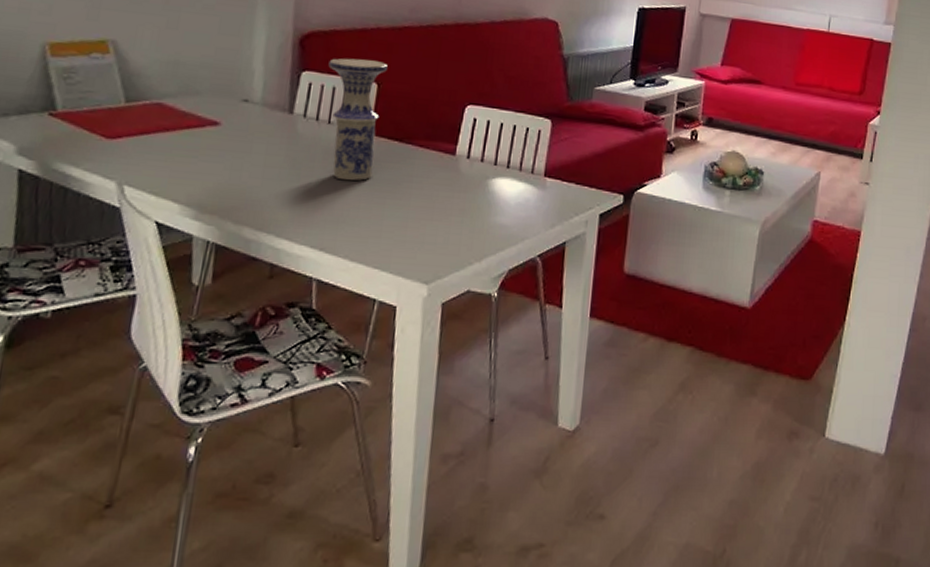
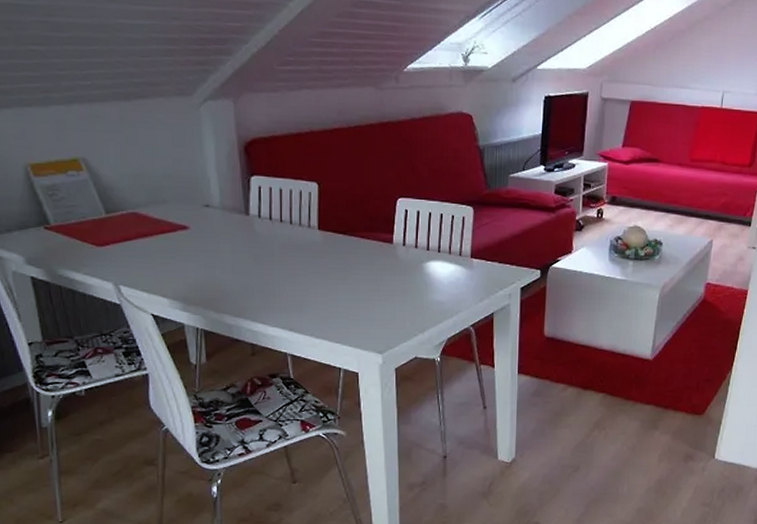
vase: present [328,58,388,181] -> none [273,161,324,271]

